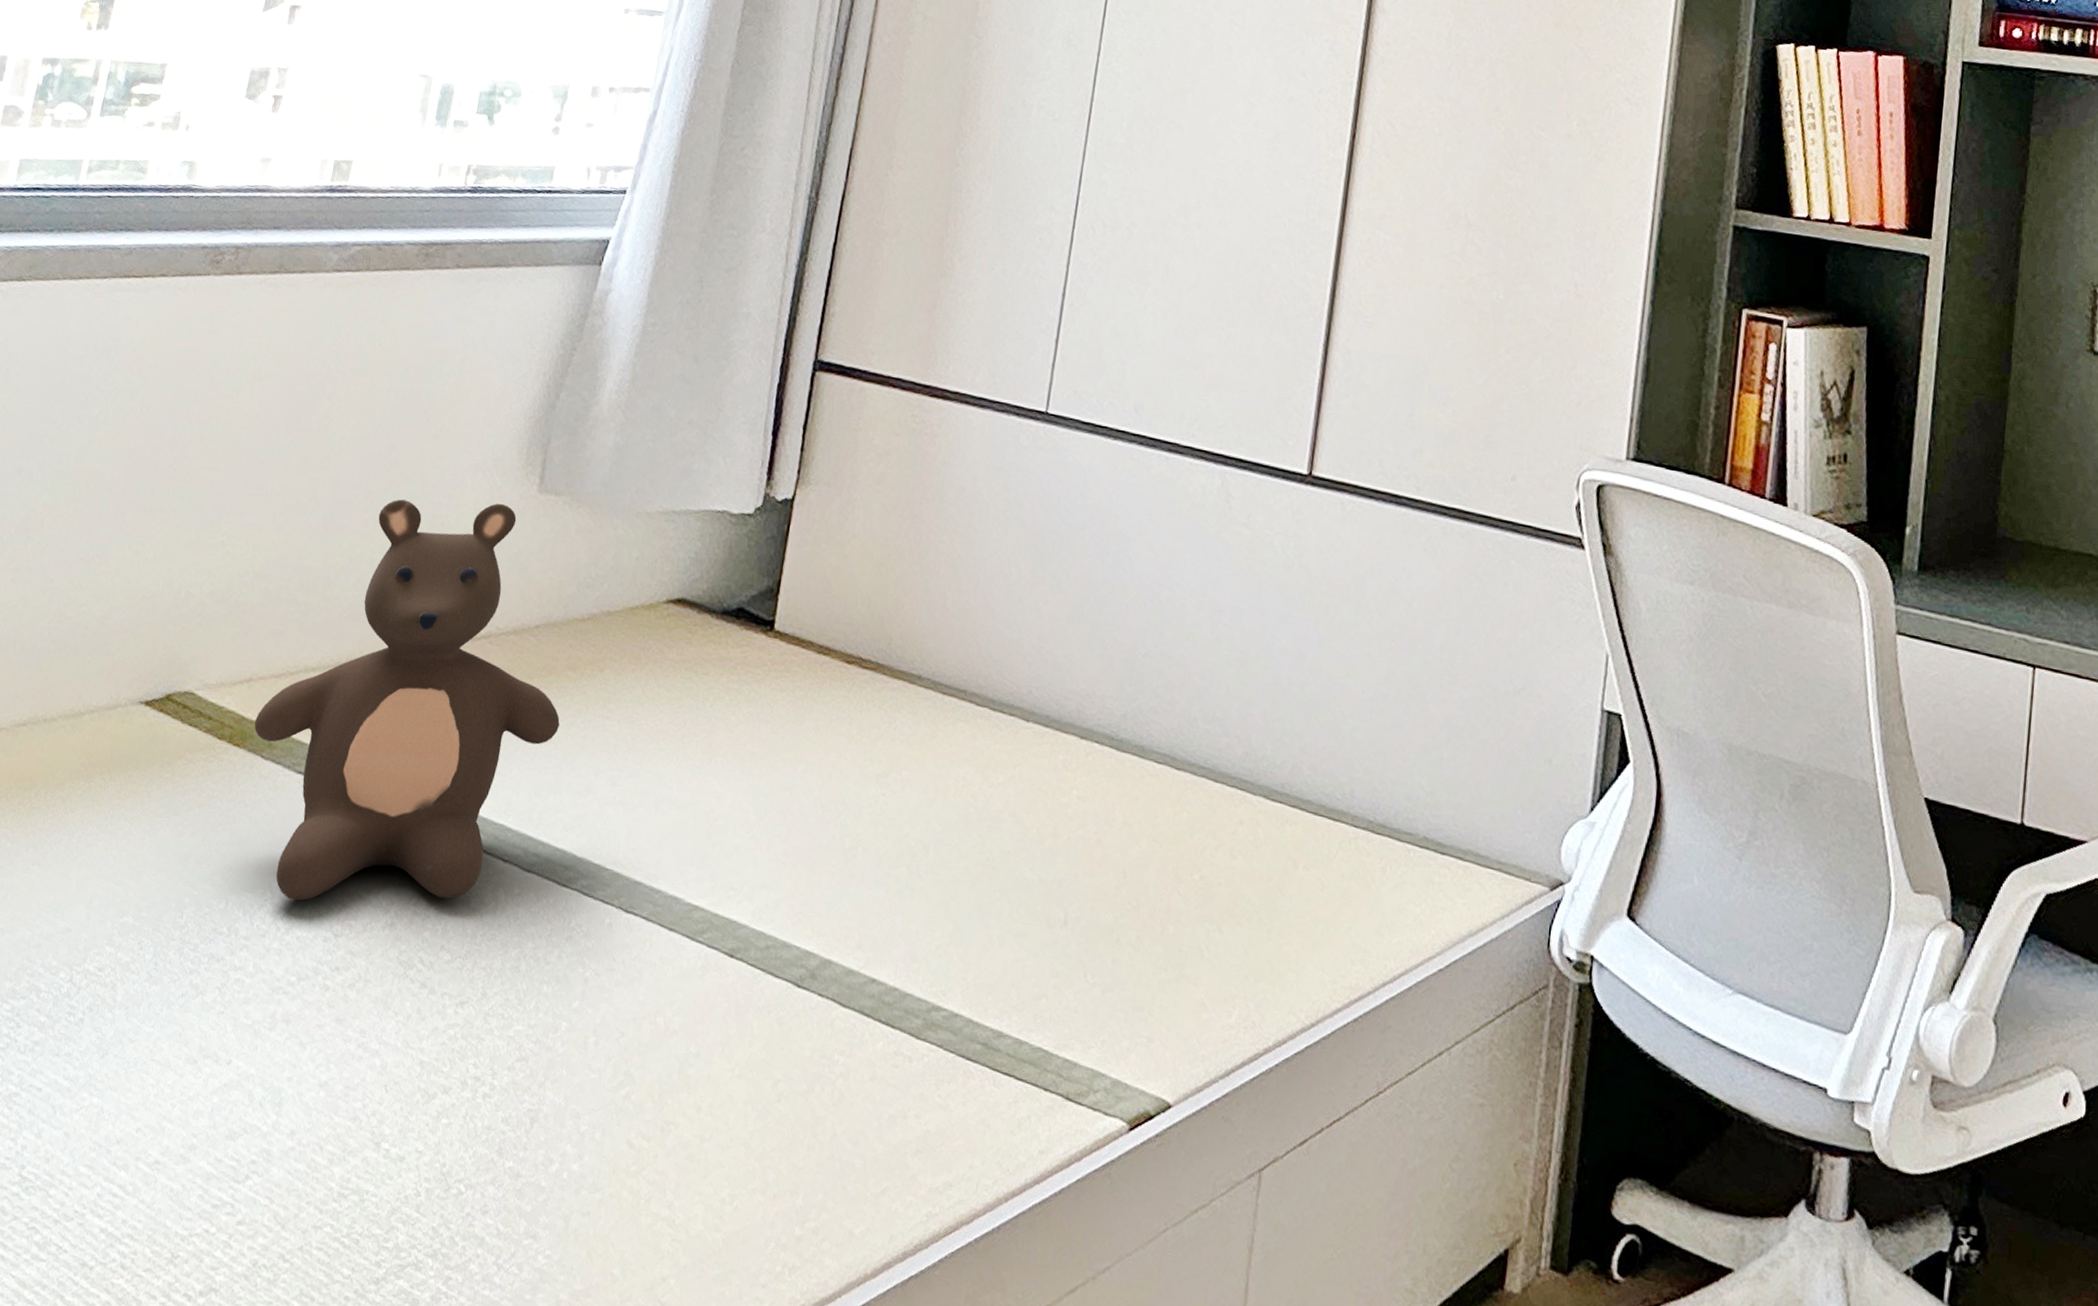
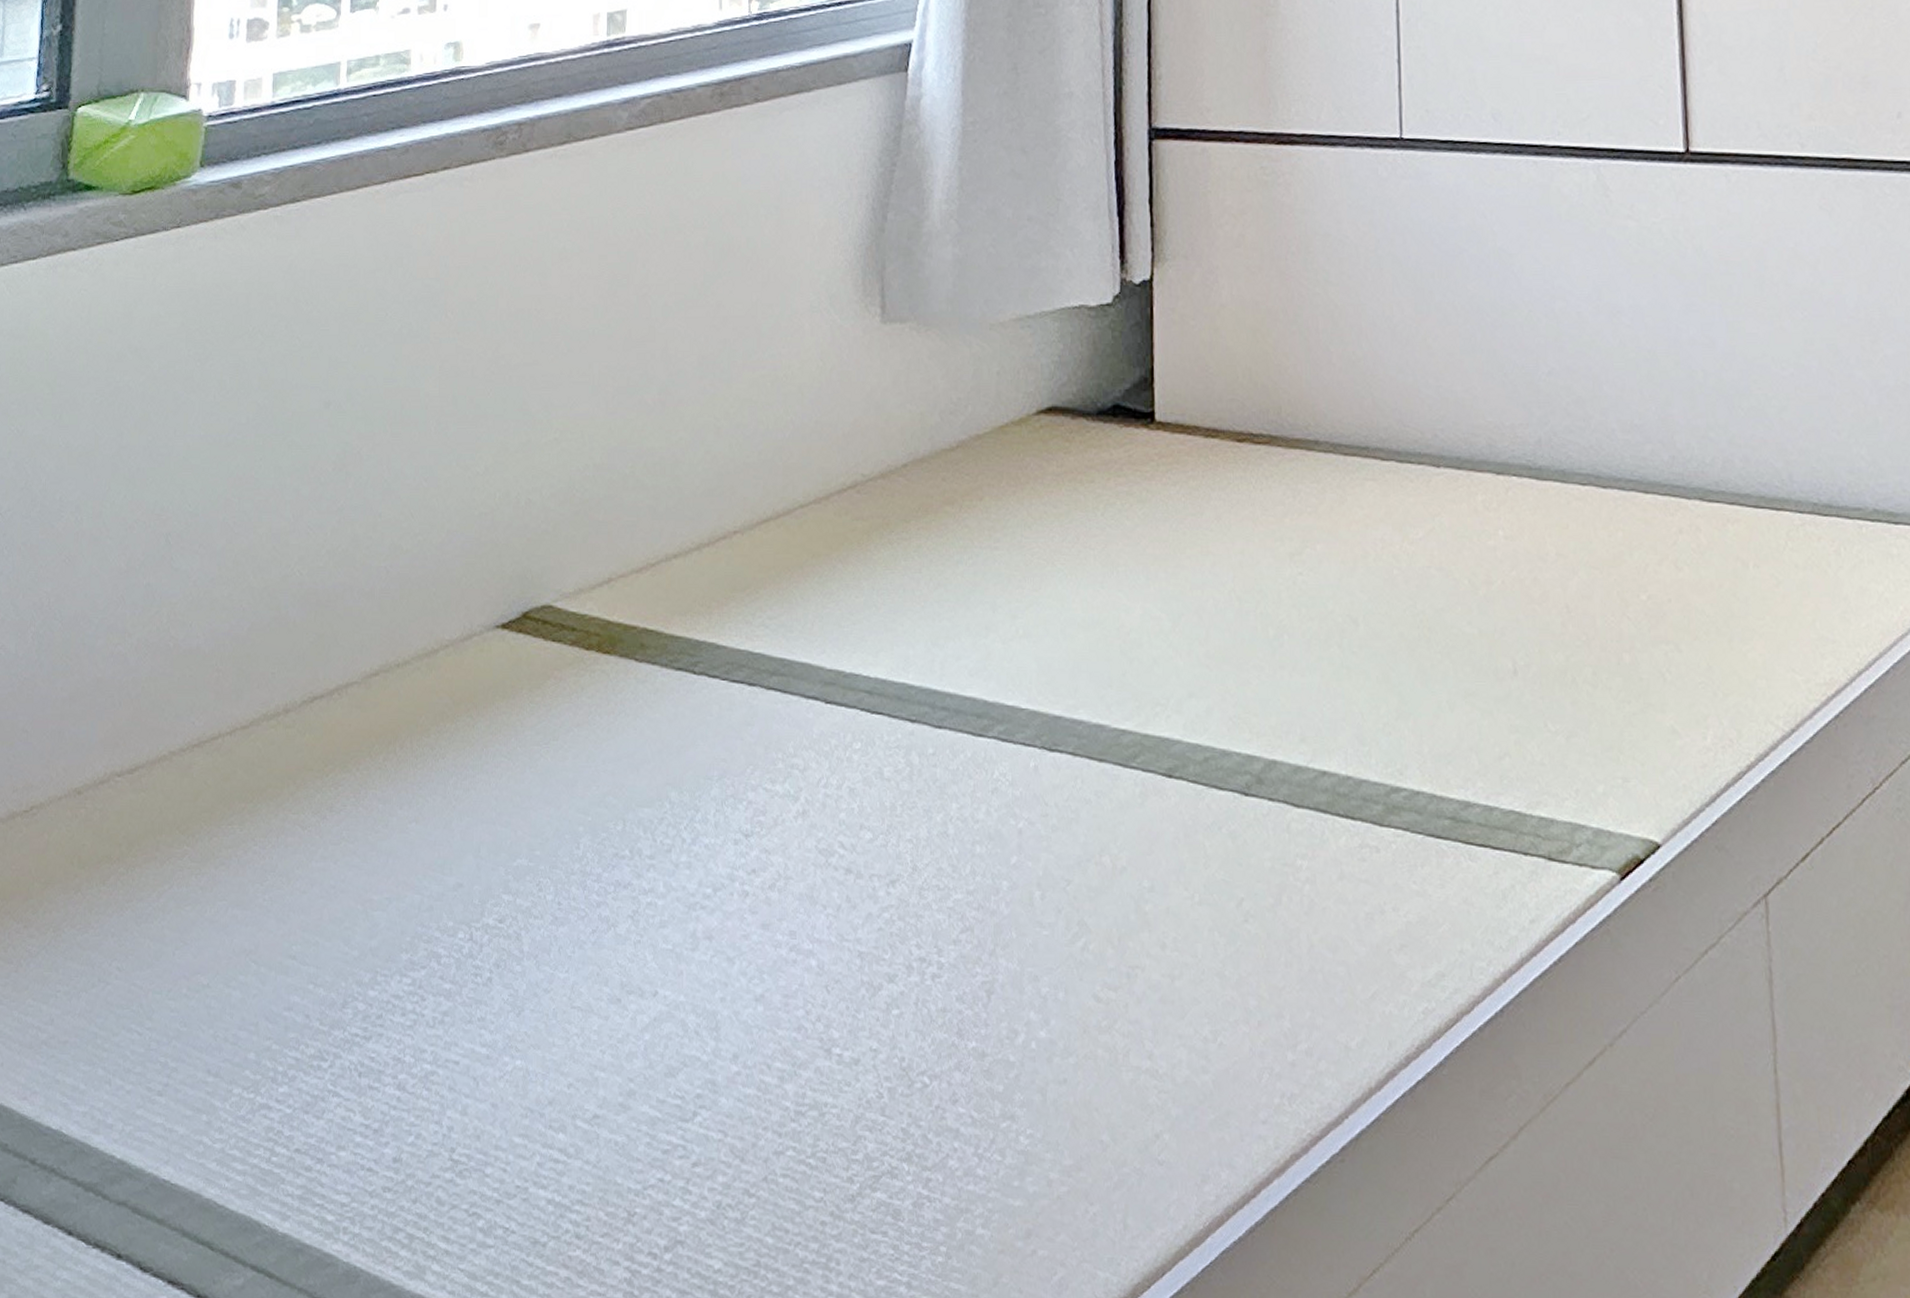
teddy bear: present [254,499,560,901] -> none [621,342,946,806]

